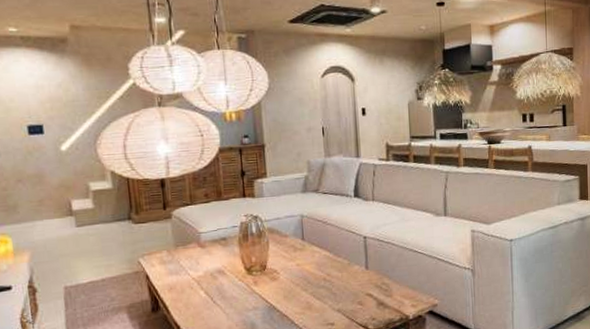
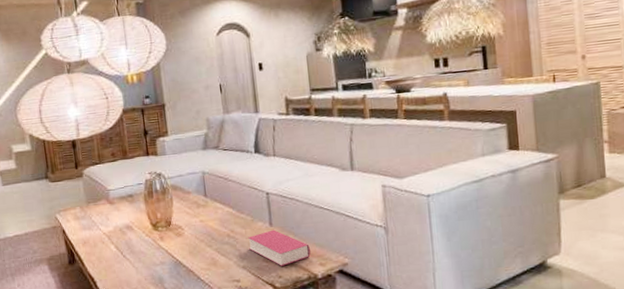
book: none [344,273,403,309] -> present [248,230,311,266]

